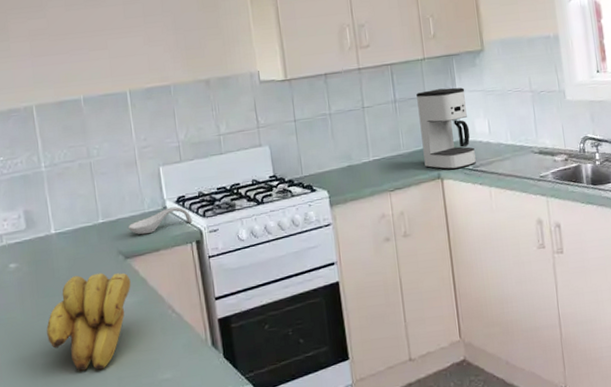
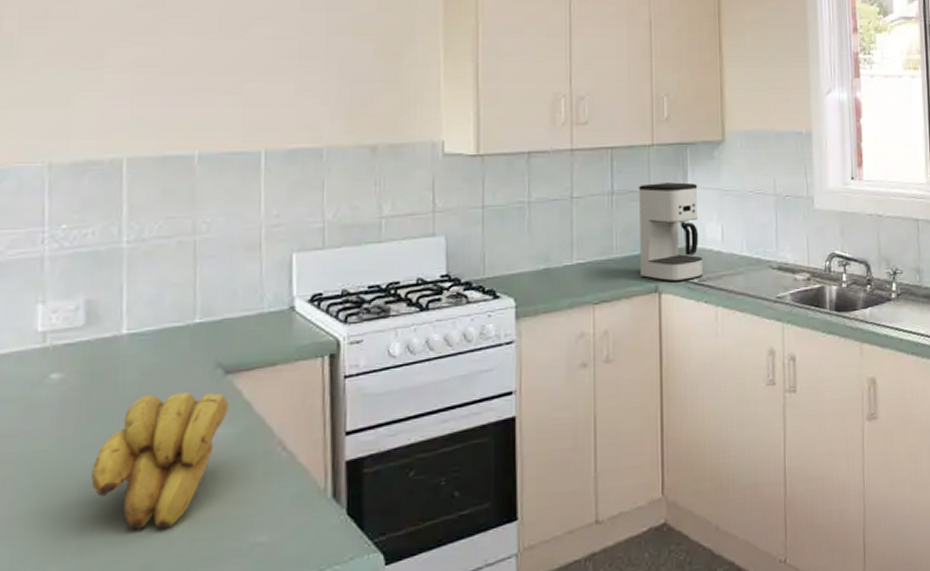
spoon rest: present [129,206,193,235] -> none [237,307,329,343]

